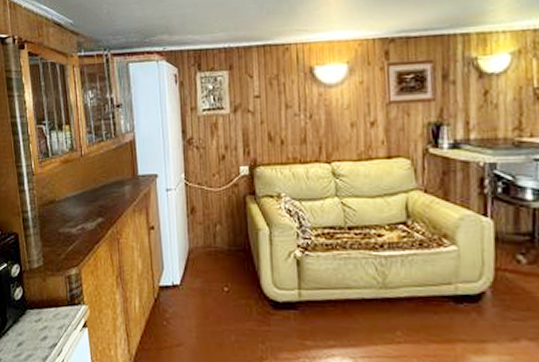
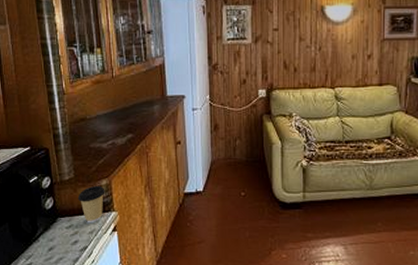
coffee cup: none [46,274,75,318] -> present [77,185,105,223]

